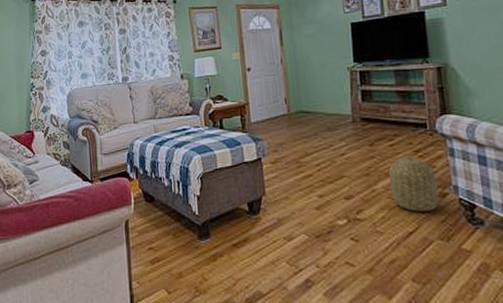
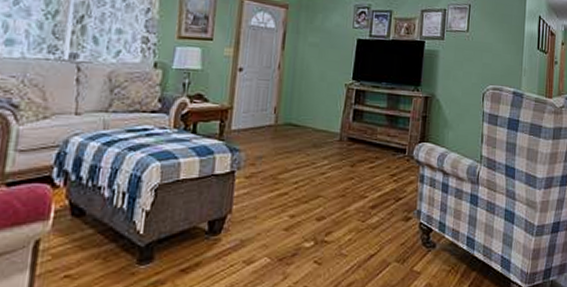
basket: present [389,156,439,212] -> none [361,180,404,235]

